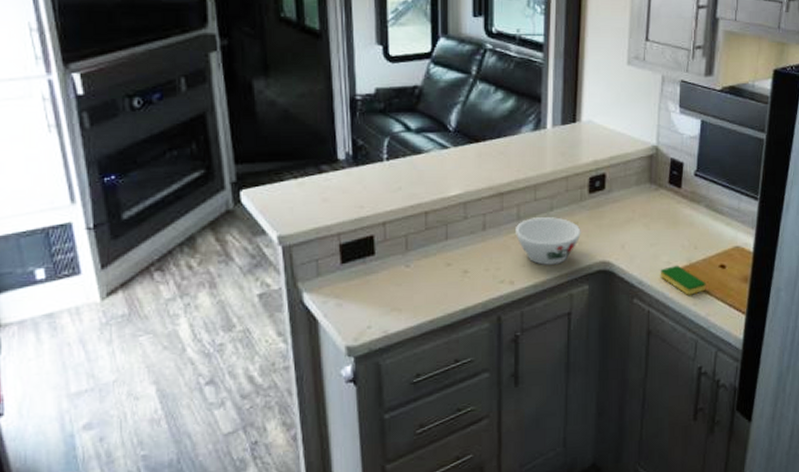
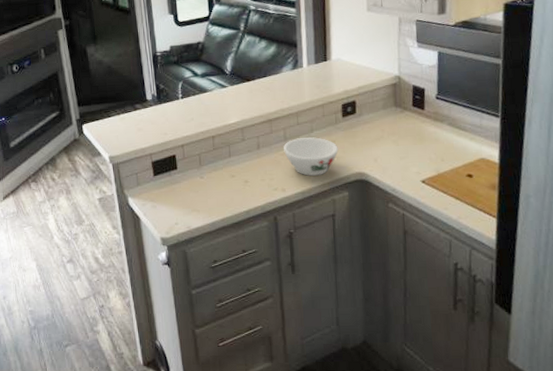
dish sponge: present [660,265,706,295] -> none [411,175,456,201]

